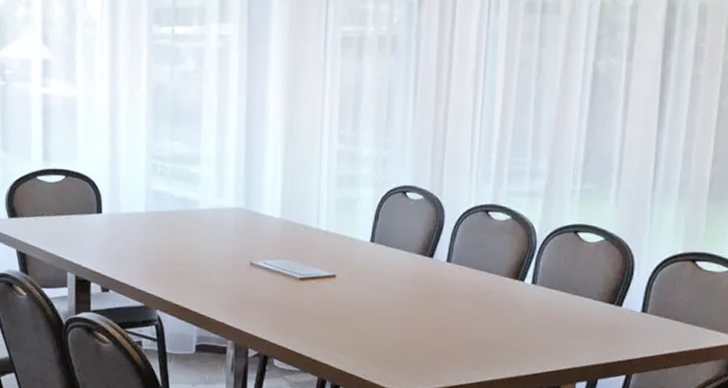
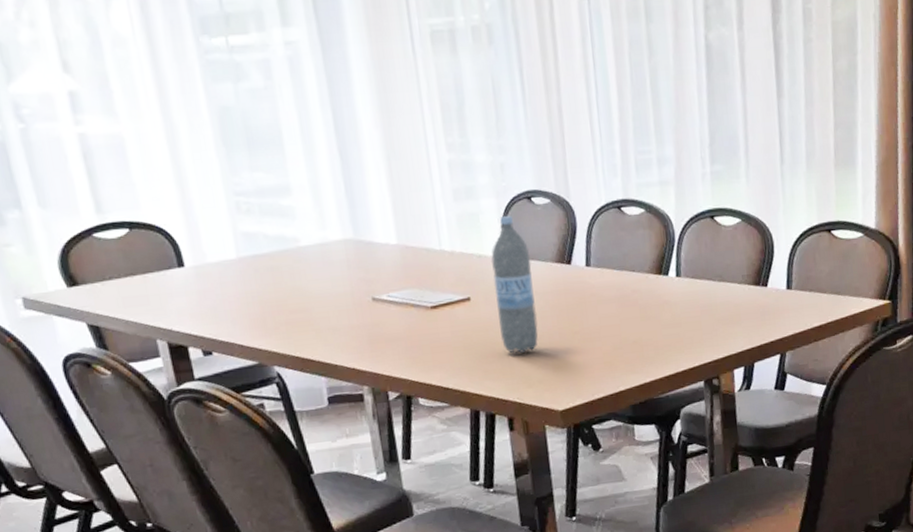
water bottle: none [357,205,397,333] -> present [490,215,538,353]

